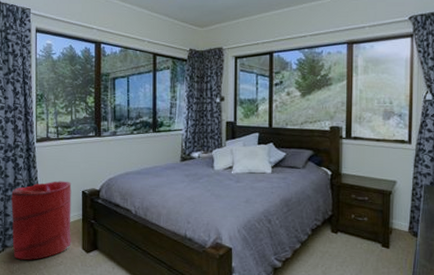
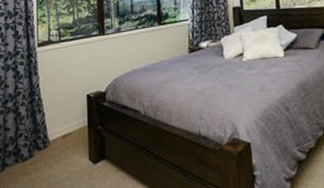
laundry hamper: present [11,181,72,260] -> none [12,85,77,179]

